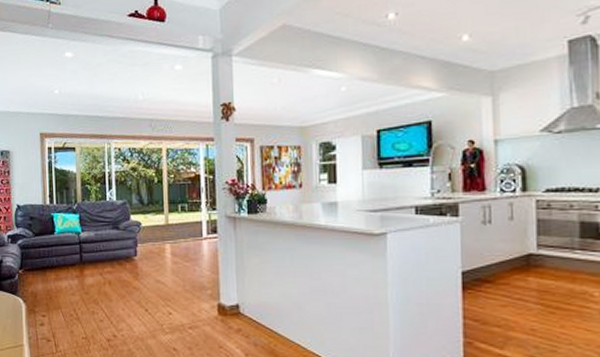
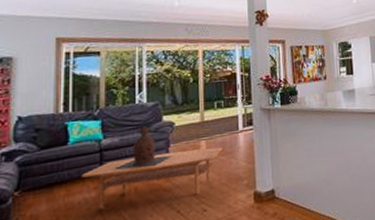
coffee table: none [65,251,187,297] -> present [80,146,223,210]
lantern: none [92,222,141,263] -> present [115,125,173,171]

